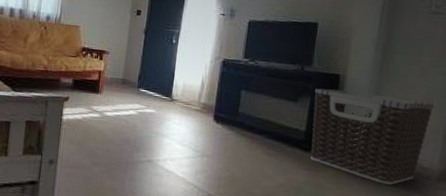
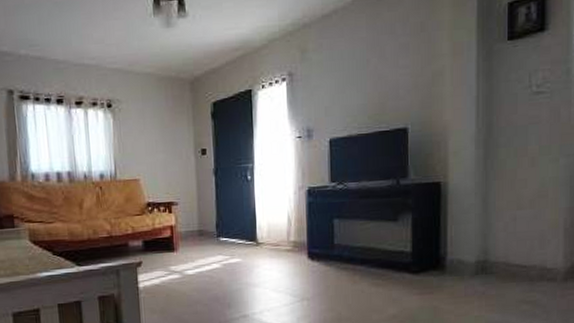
clothes hamper: present [310,88,434,185] -> none [416,196,550,295]

